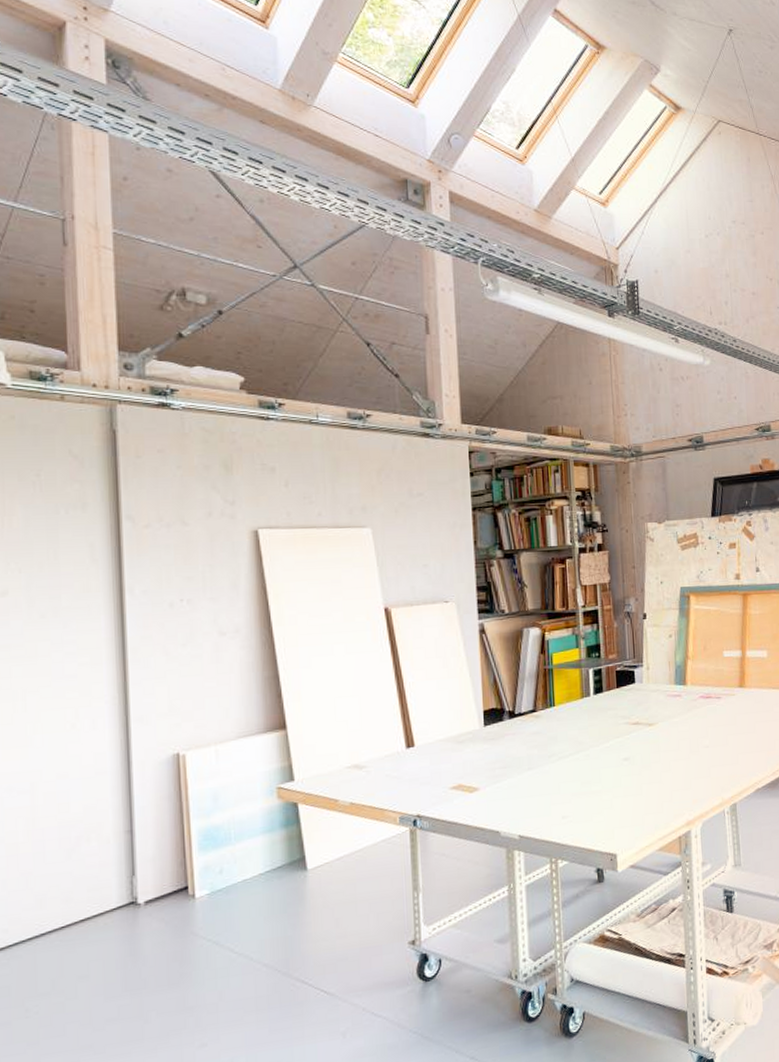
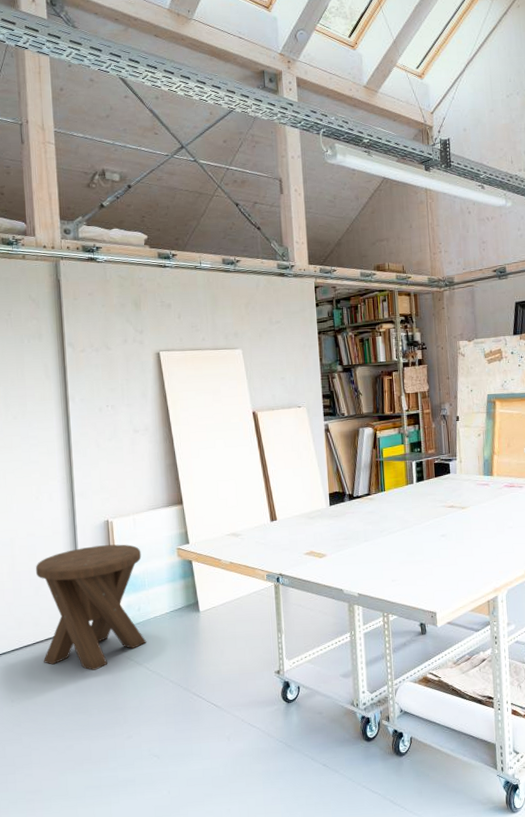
music stool: none [67,784,231,959] -> present [35,544,147,670]

